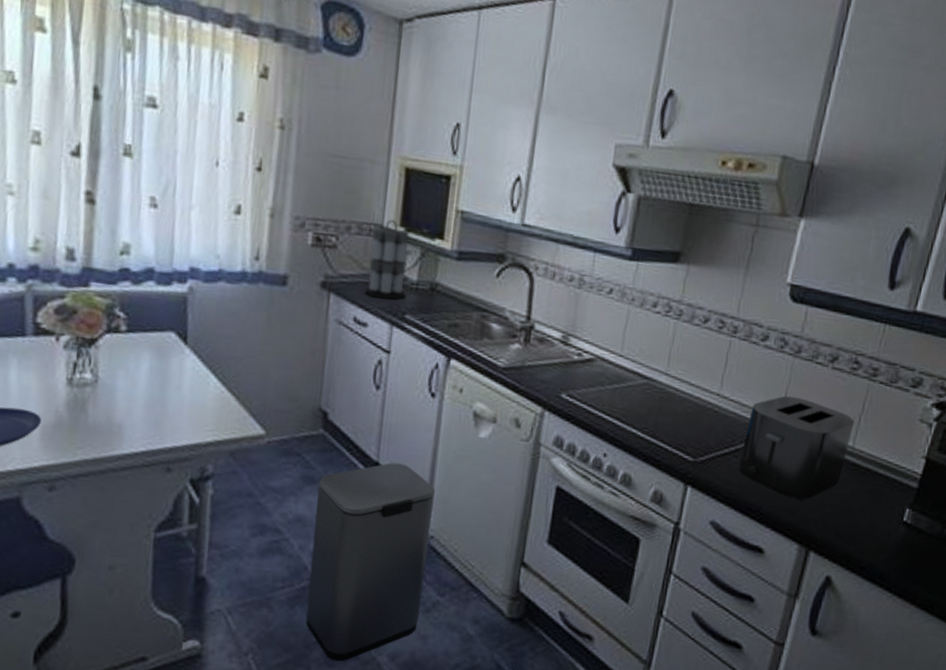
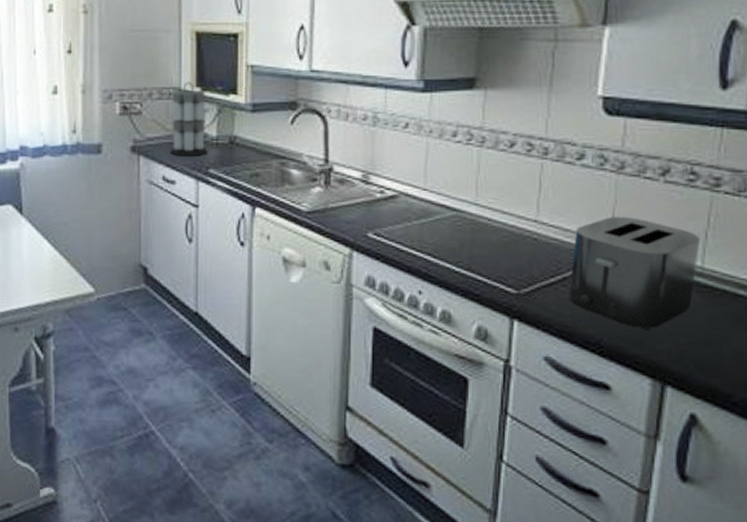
pedal bin: present [305,462,435,661] -> none [144,312,253,508]

